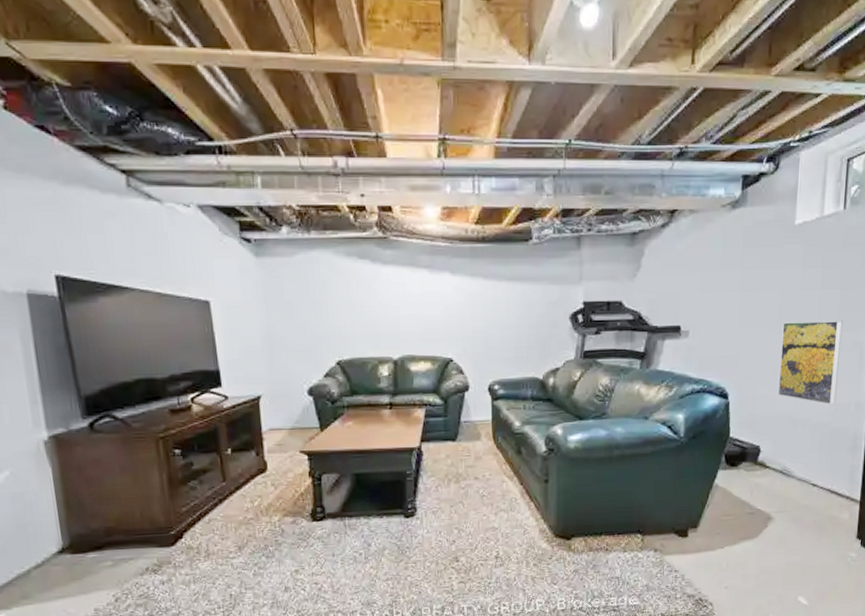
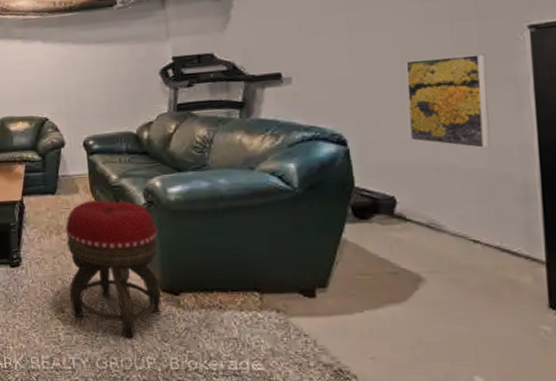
footstool: none [465,447,555,583] -> present [66,200,161,338]

